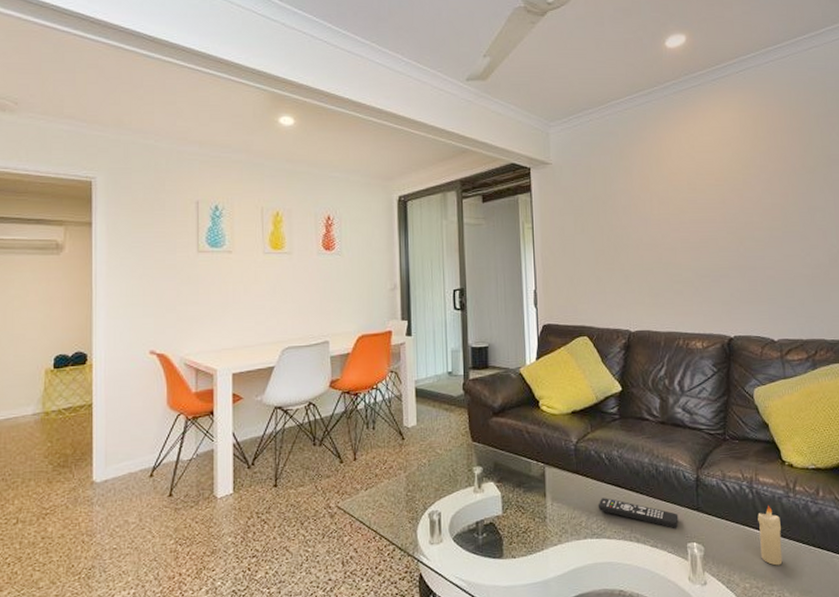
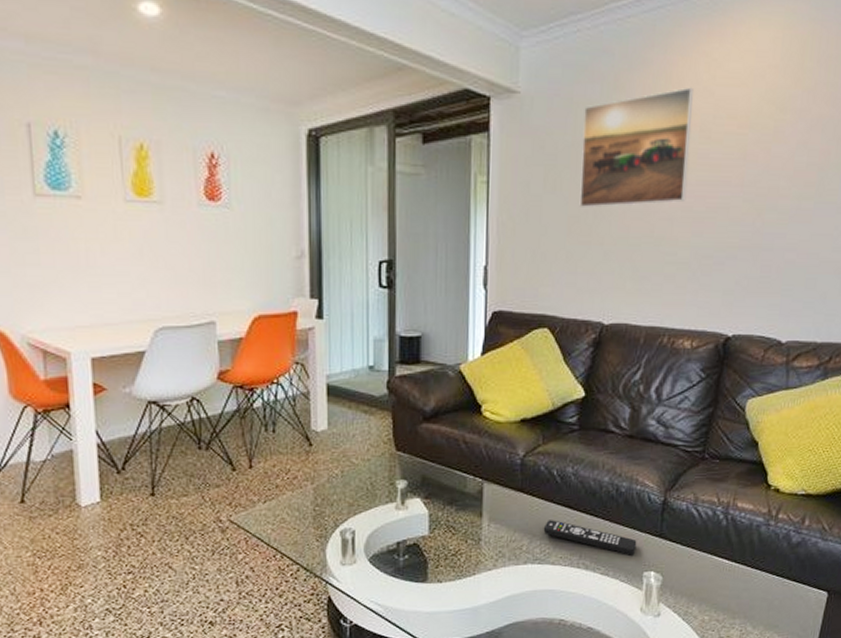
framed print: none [600,154,684,243] -> present [579,87,693,207]
candle: present [758,505,783,566] -> none [726,533,755,598]

